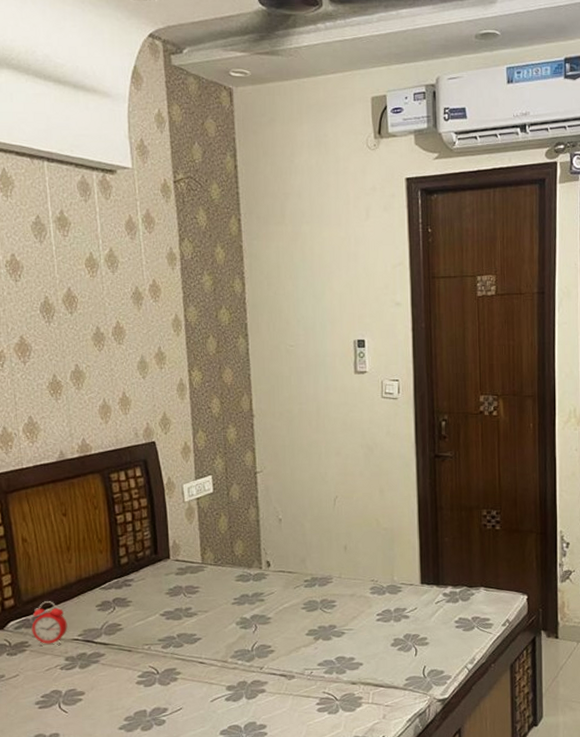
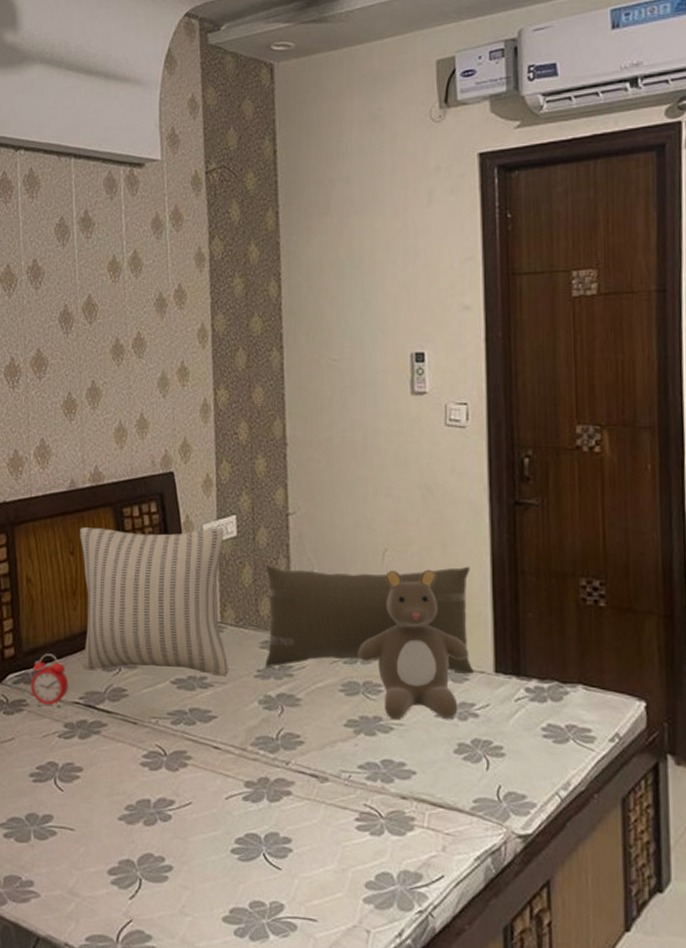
pillow: none [70,486,211,612] -> present [79,527,229,676]
pillow: none [238,506,406,596] -> present [265,566,475,674]
teddy bear: none [316,510,401,626] -> present [358,569,469,720]

